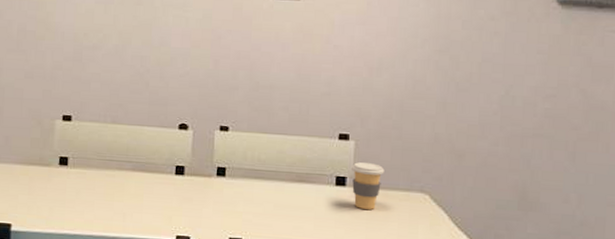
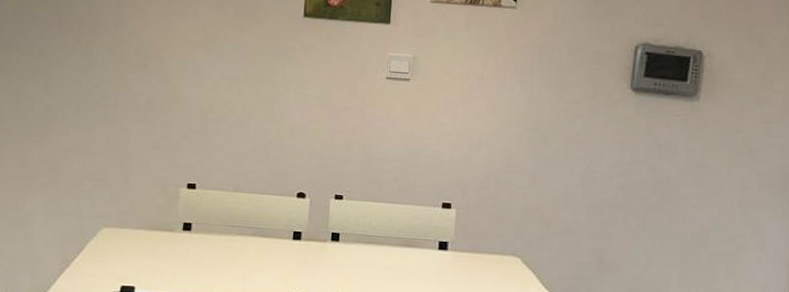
coffee cup: present [352,162,385,210] -> none [453,229,482,271]

